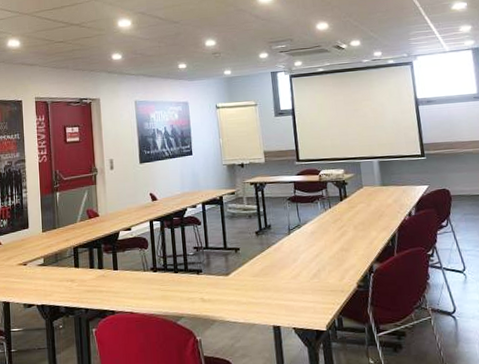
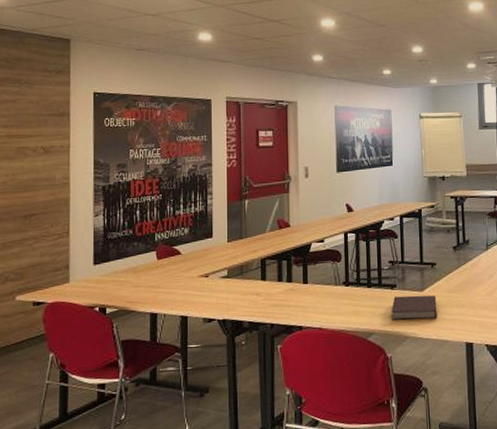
notebook: none [198,279,244,304] -> present [391,295,437,320]

